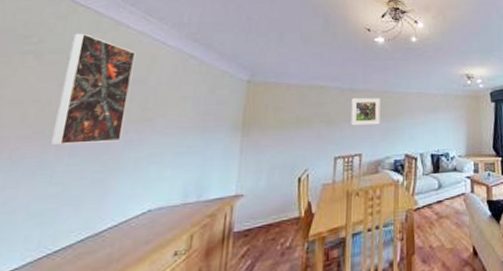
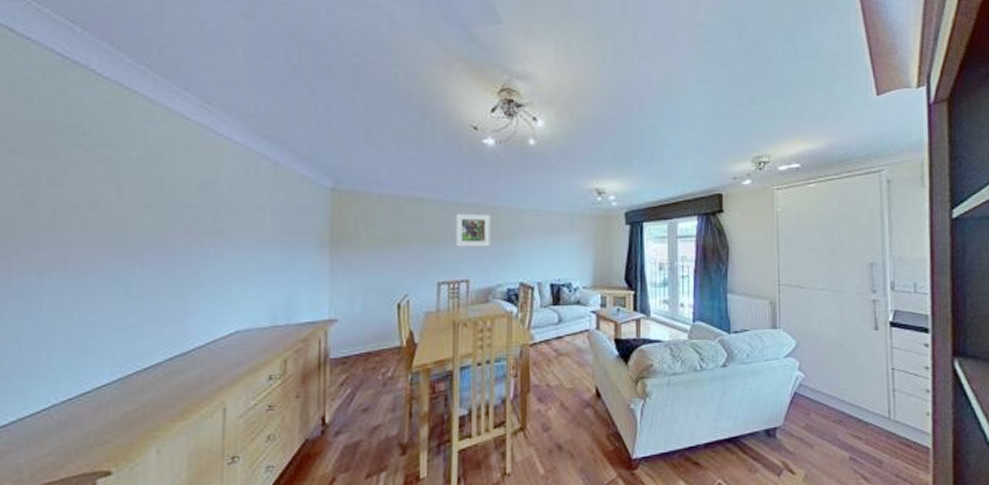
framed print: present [49,33,136,146] -> none [119,123,198,257]

